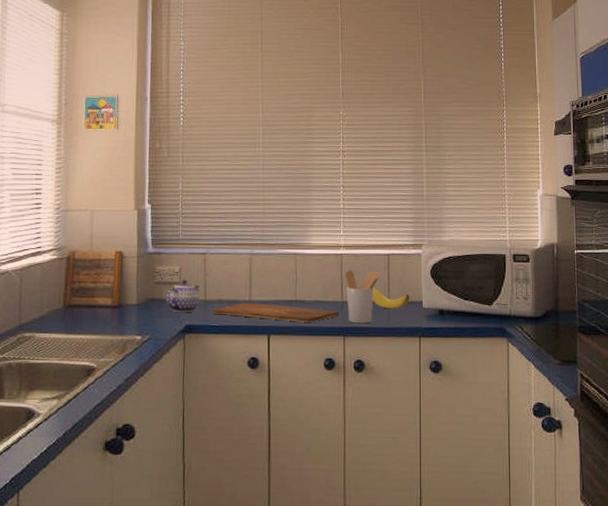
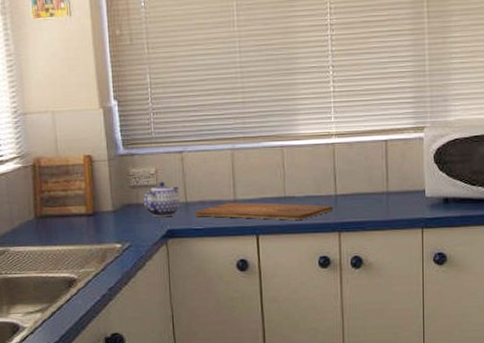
utensil holder: present [344,270,381,324] -> none [337,160,378,218]
banana: present [372,286,409,309] -> none [369,176,410,201]

